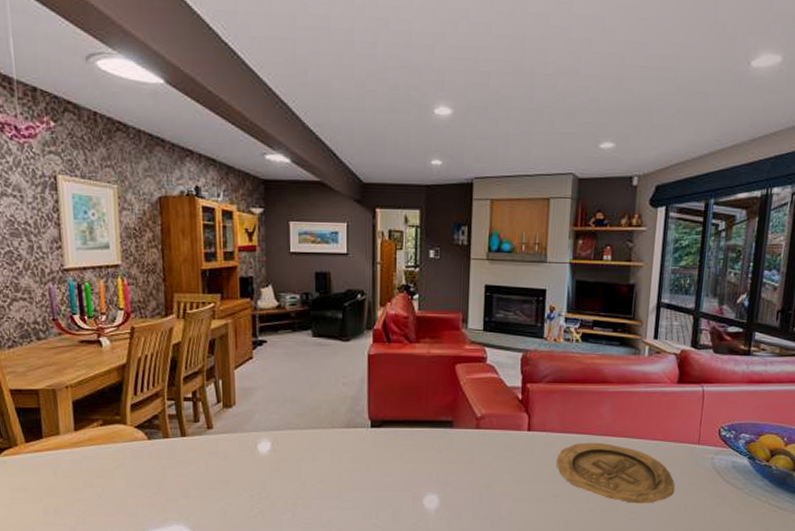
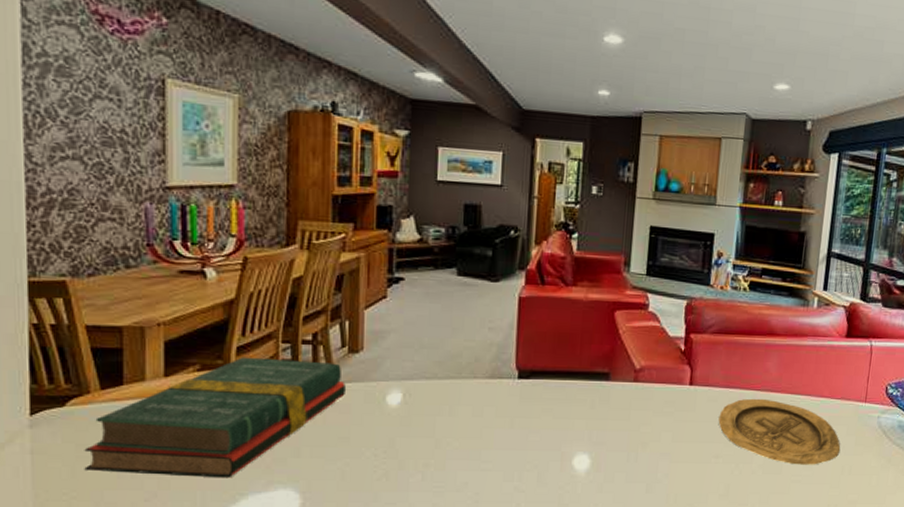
hardback book: none [16,413,224,516] -> present [84,357,347,478]

